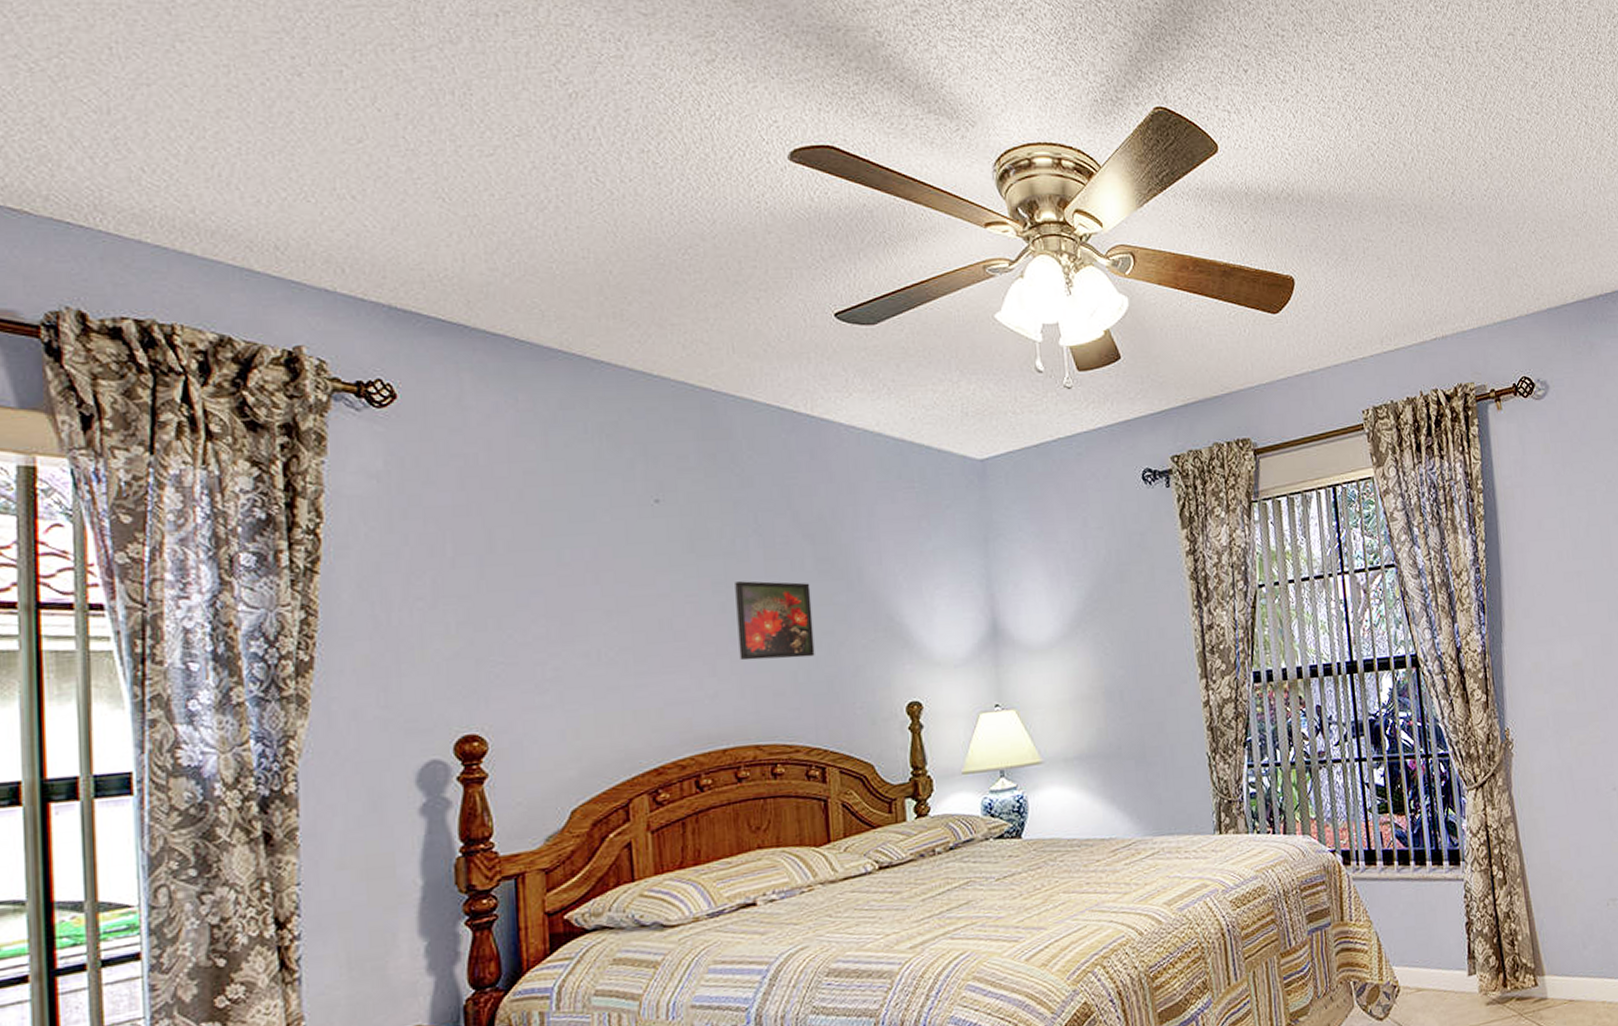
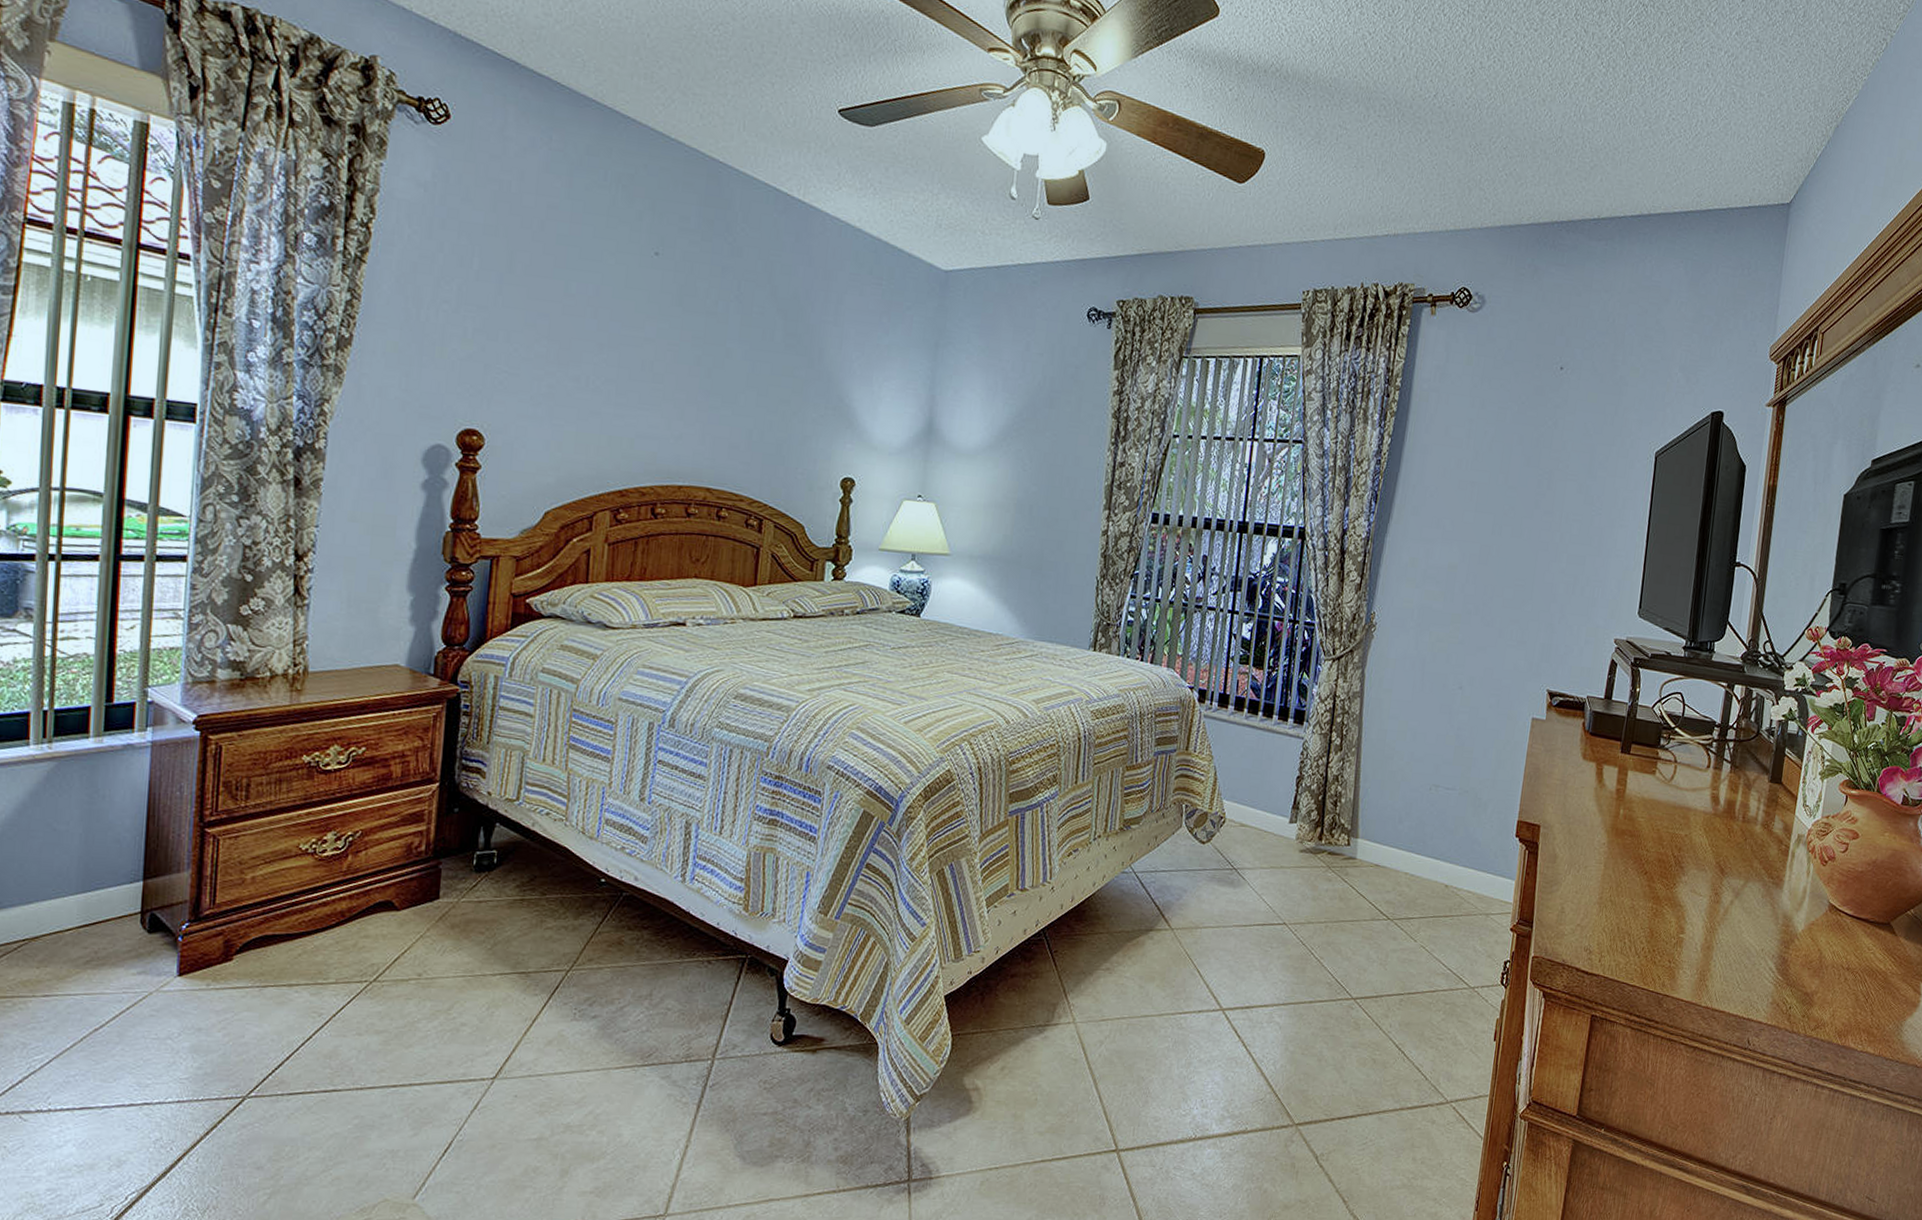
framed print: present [735,581,815,661] -> none [705,340,776,420]

